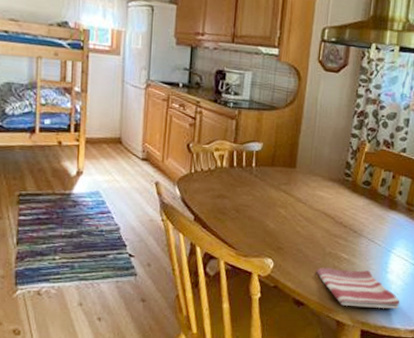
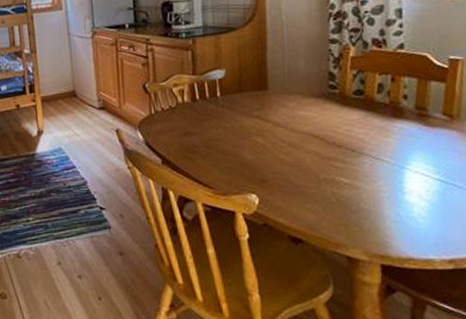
dish towel: present [316,267,400,309] -> none [311,194,428,239]

